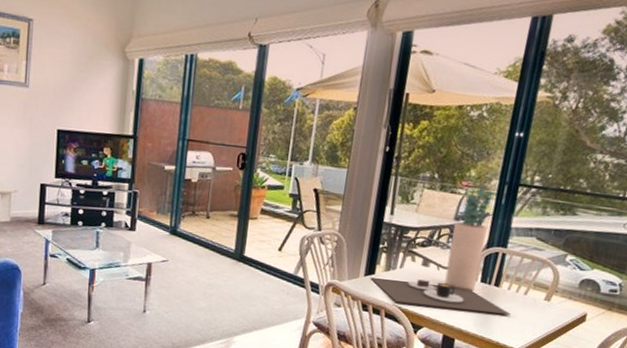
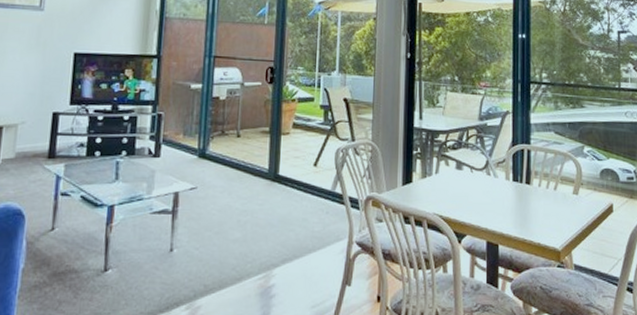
place setting: present [370,278,511,316] -> none [408,184,546,214]
vase: present [444,182,494,291] -> none [479,81,510,191]

